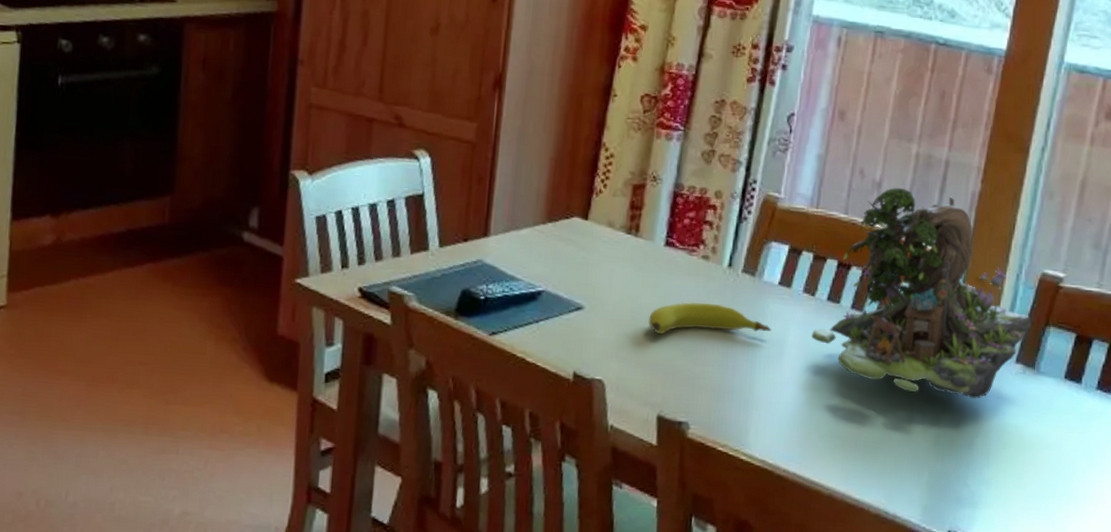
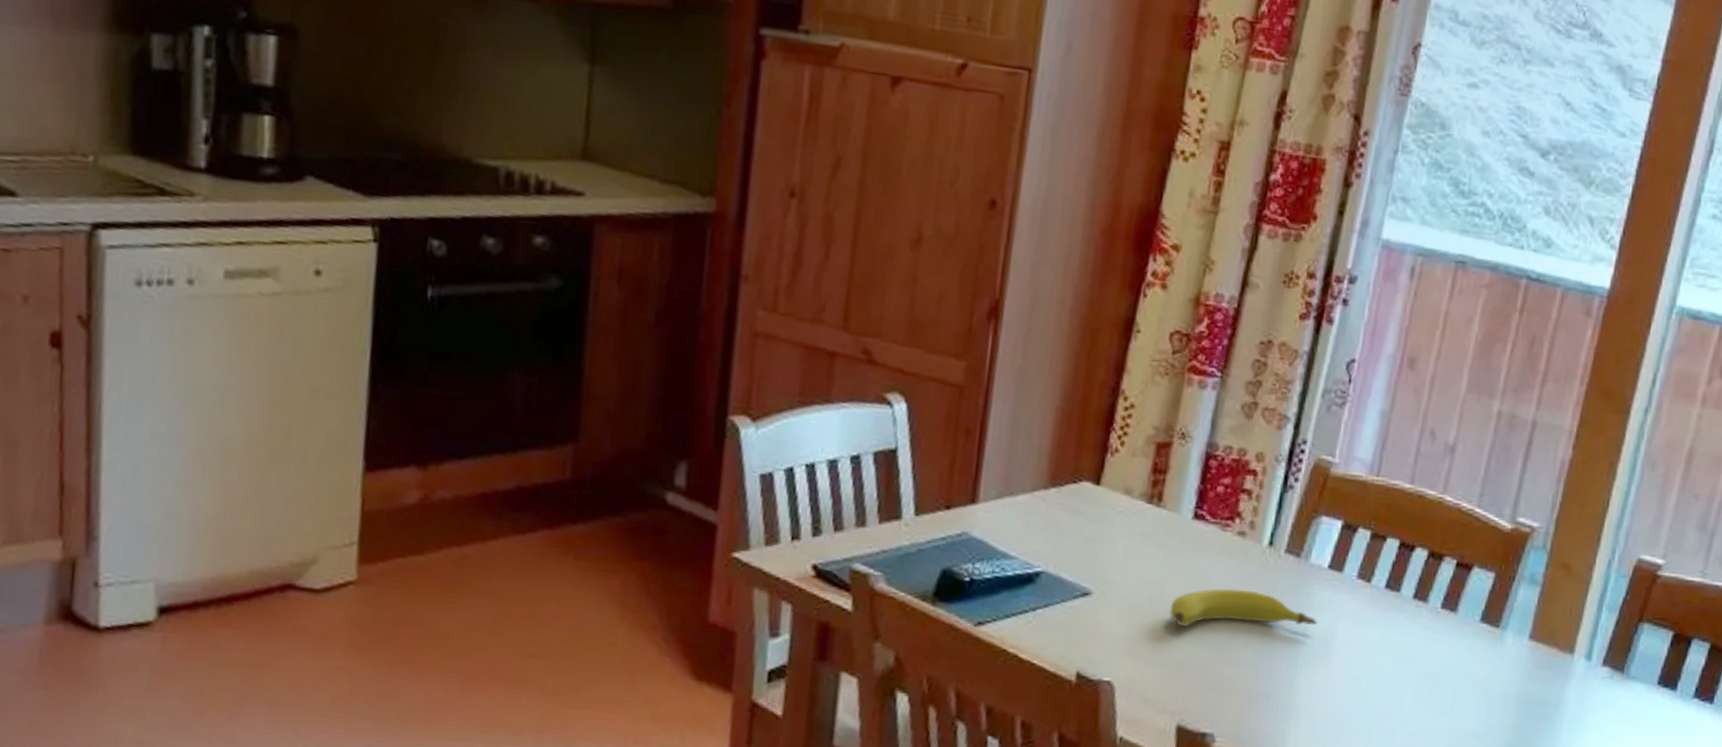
plant: present [812,187,1031,399] -> none [1365,452,1623,708]

